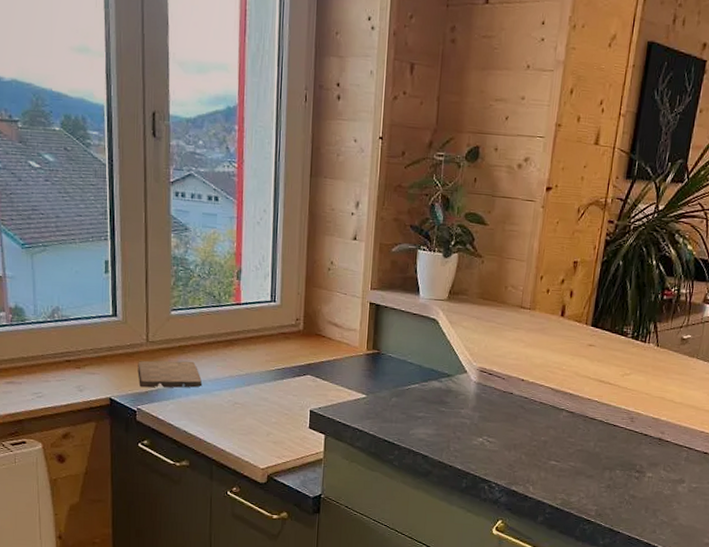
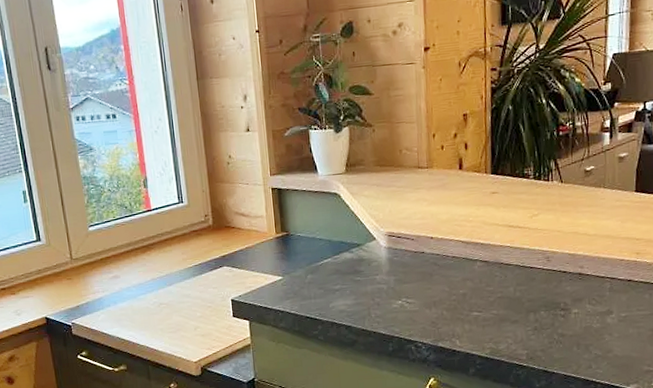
cutting board: present [138,360,202,388] -> none [66,271,127,303]

